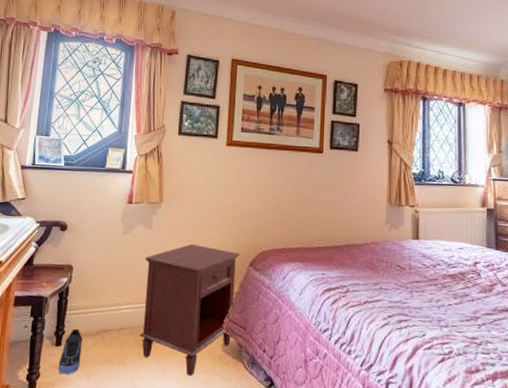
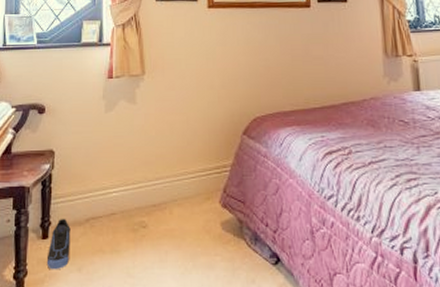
nightstand: present [140,244,240,376] -> none [130,116,232,259]

